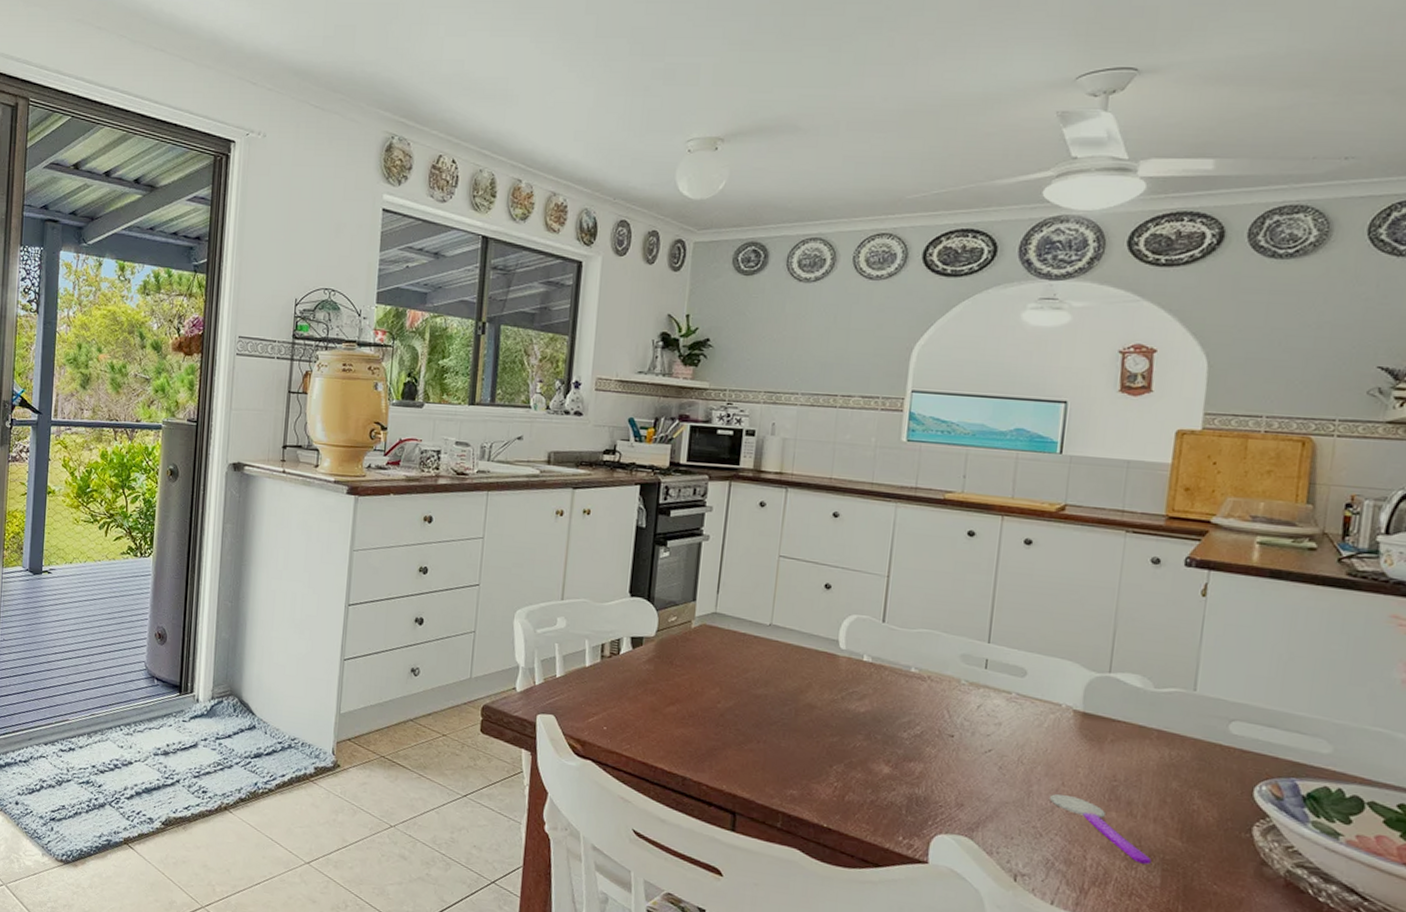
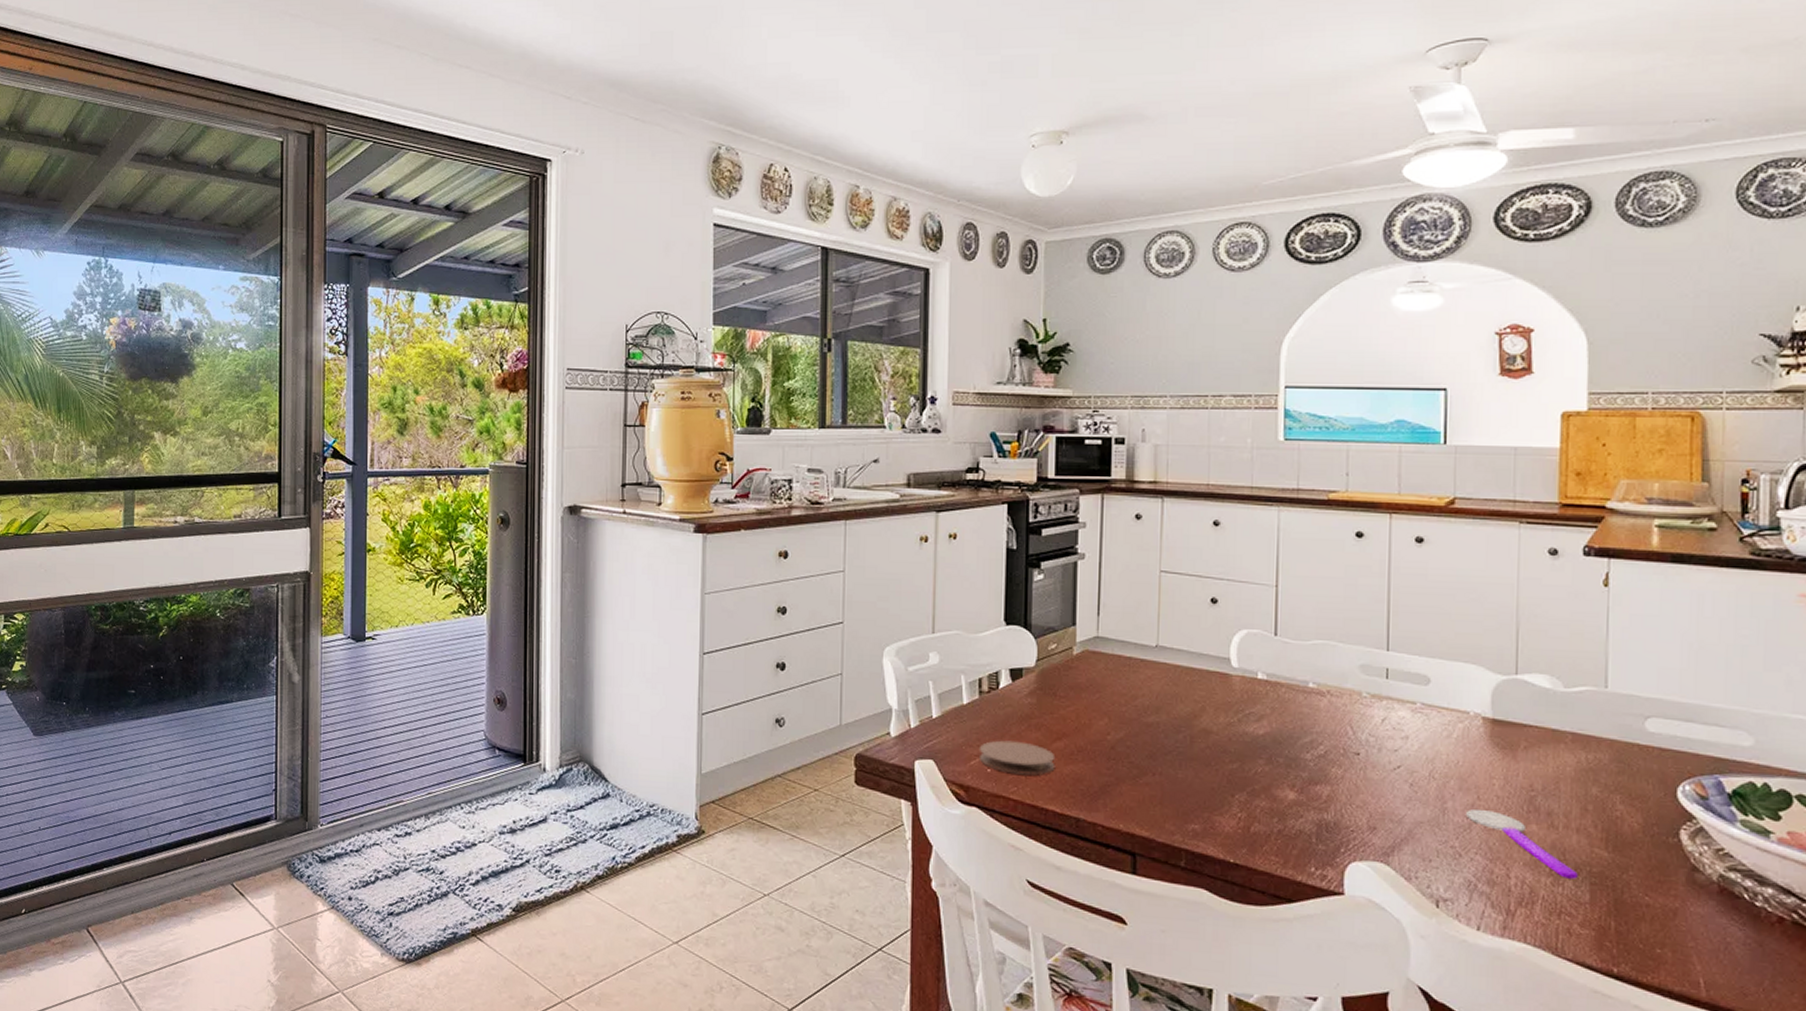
coaster: none [597,701,668,735] -> present [978,740,1056,775]

